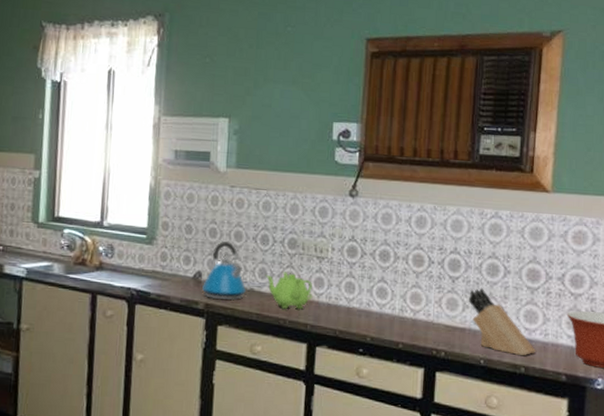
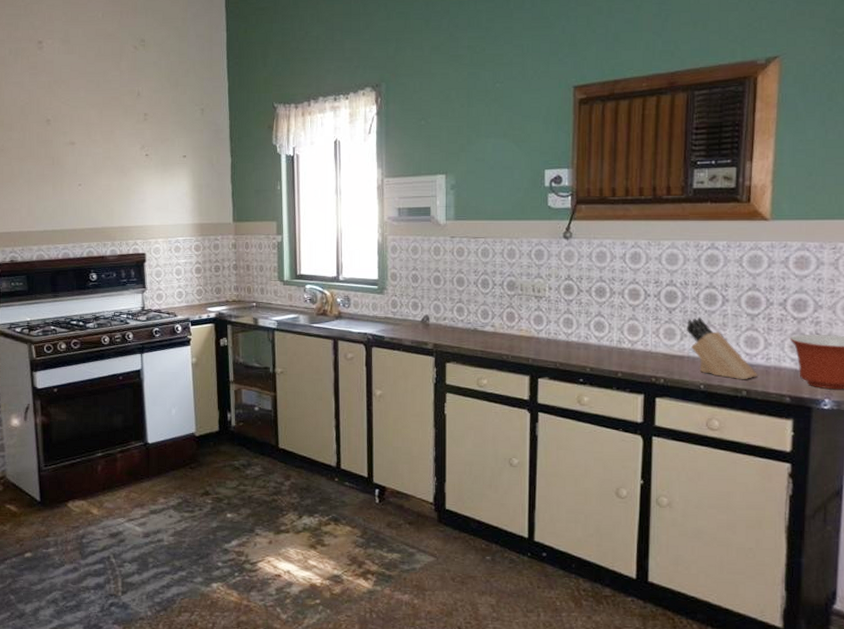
kettle: present [202,240,246,301] -> none [430,286,470,340]
teapot: present [265,271,313,310] -> none [487,311,533,346]

